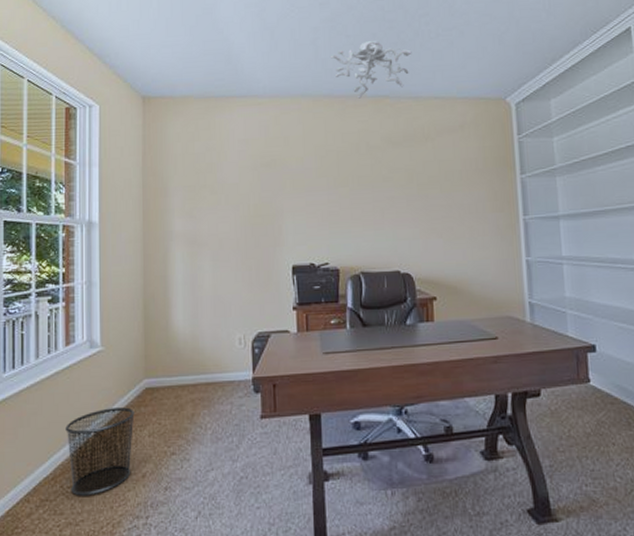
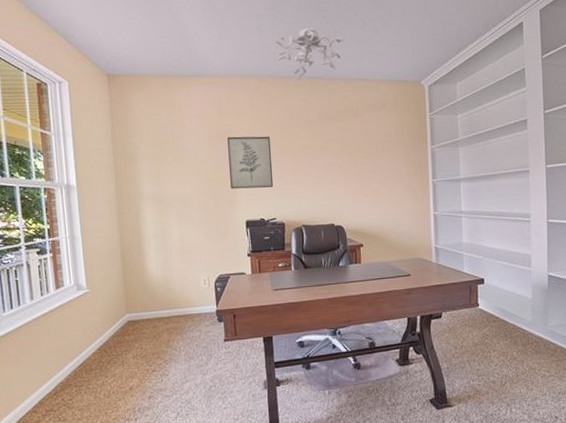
waste bin: present [65,407,135,496] -> none [62,336,120,406]
wall art: none [274,164,327,228] -> present [227,136,274,189]

